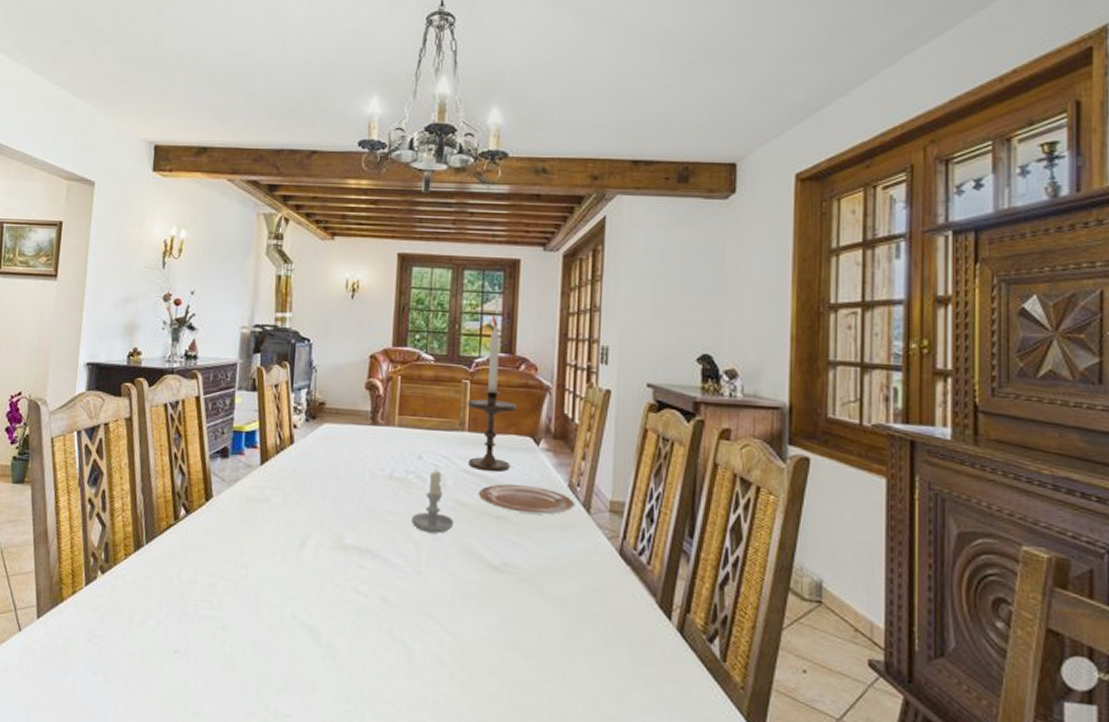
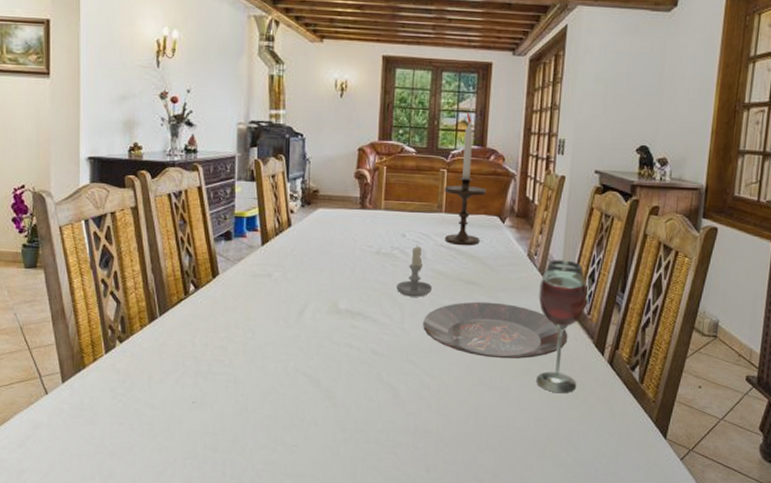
decorative plate: none [442,541,623,619] -> present [422,301,568,359]
plate: present [479,484,574,515] -> none [453,255,532,279]
wineglass: none [584,492,647,668] -> present [536,259,588,393]

